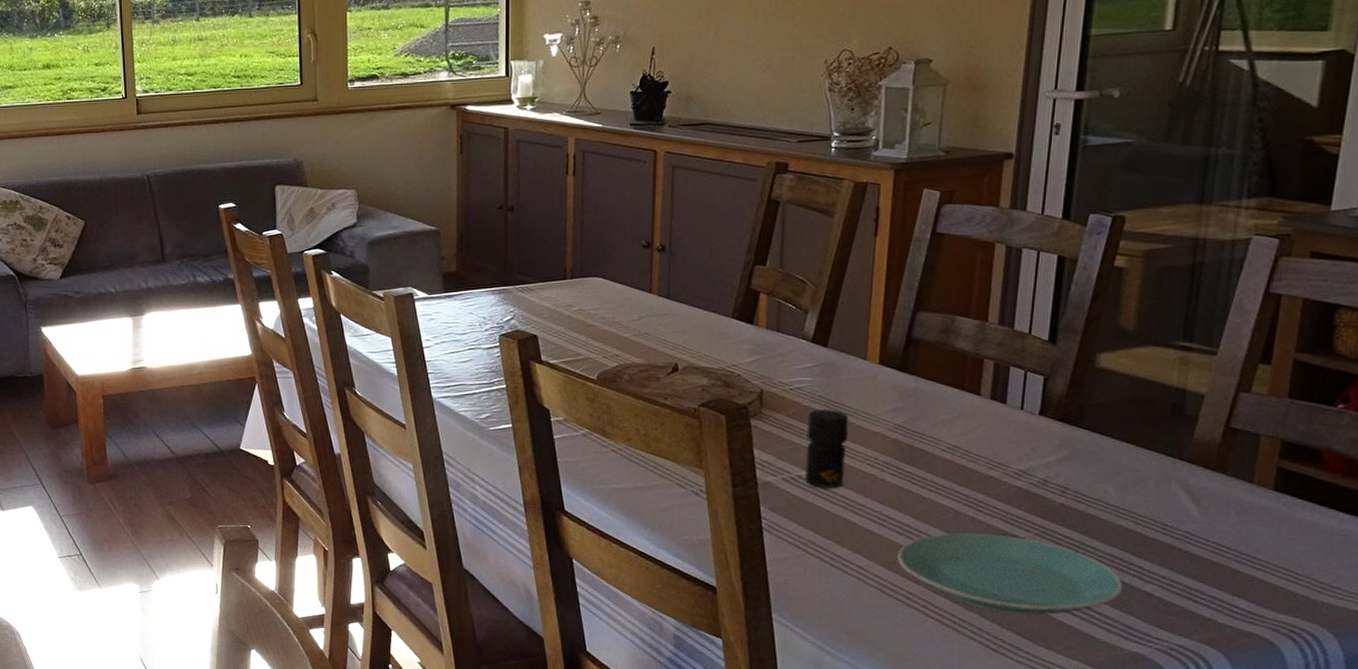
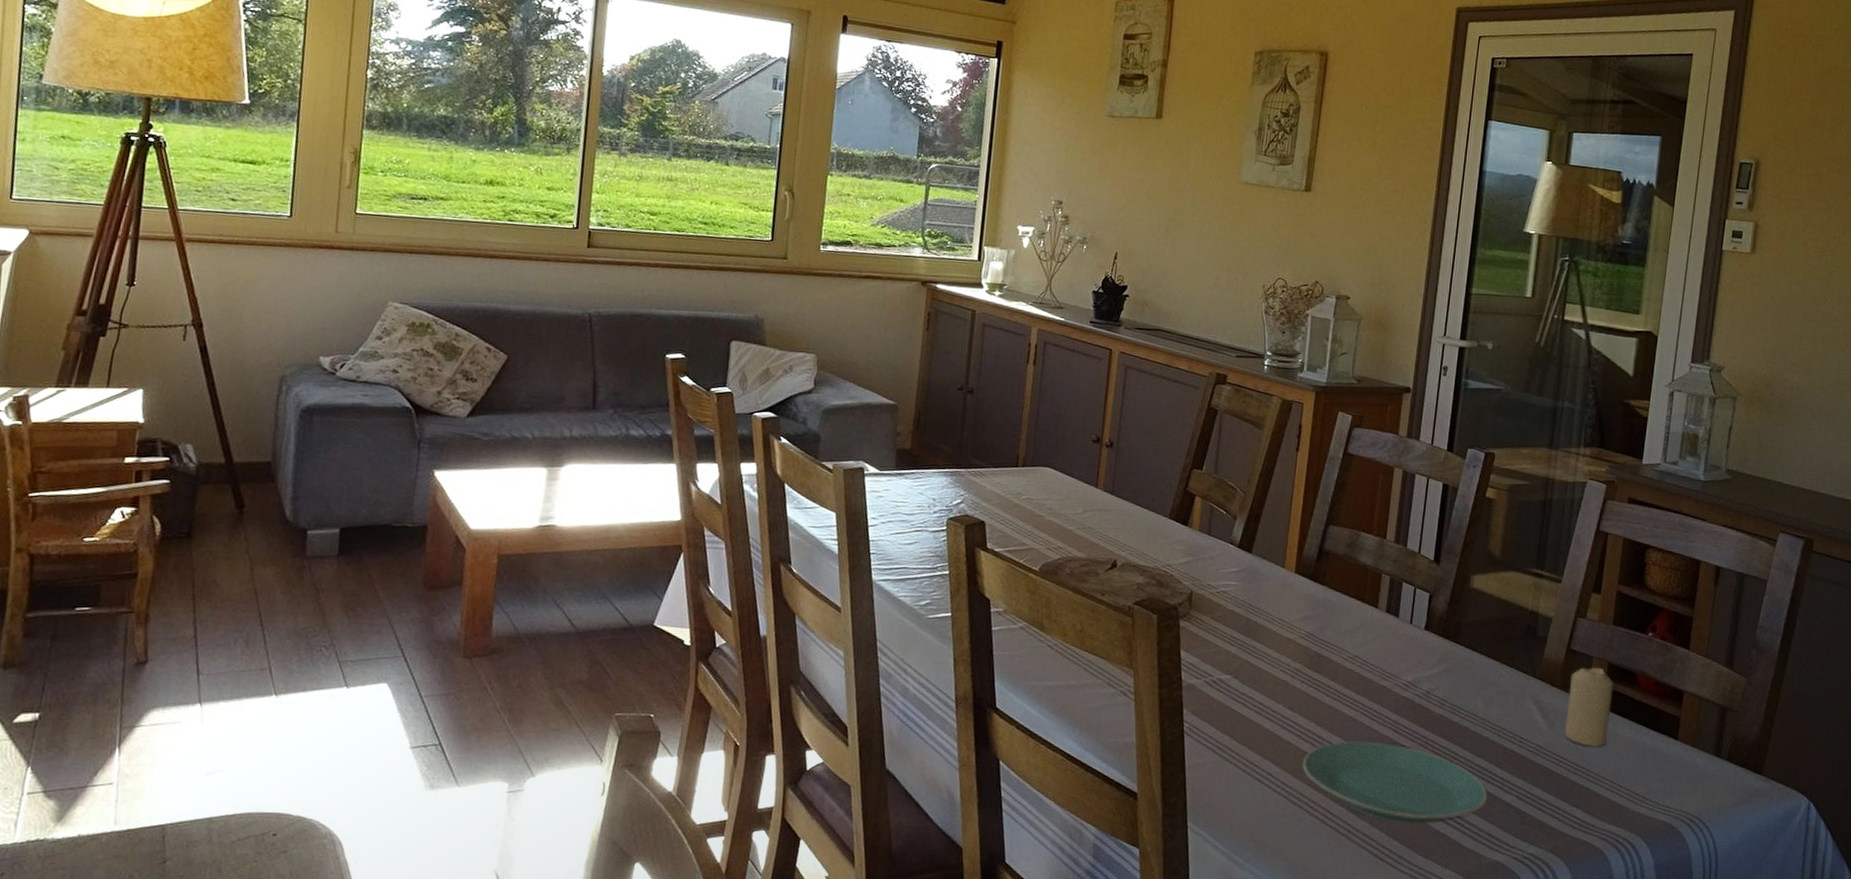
jar: present [804,409,848,488] -> none [1225,614,1266,693]
candle: none [1223,445,1289,532] -> present [1565,667,1613,747]

